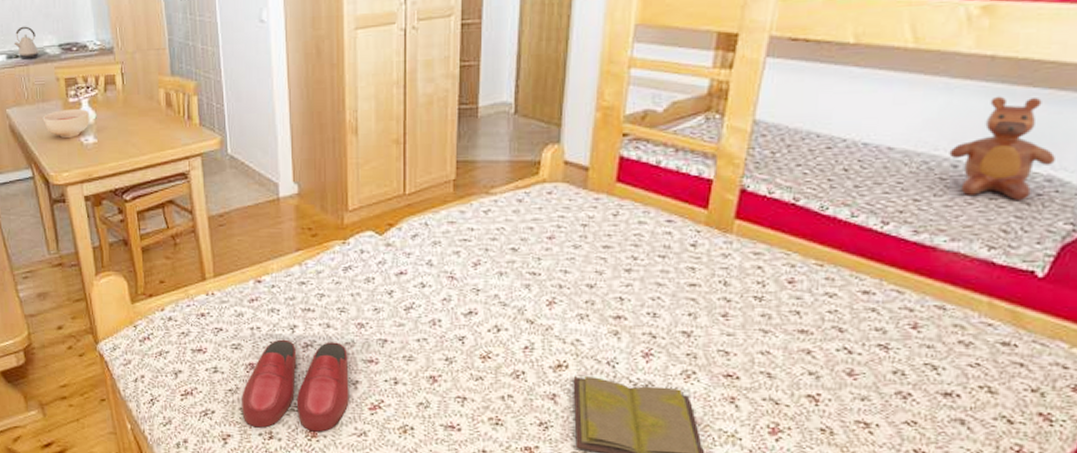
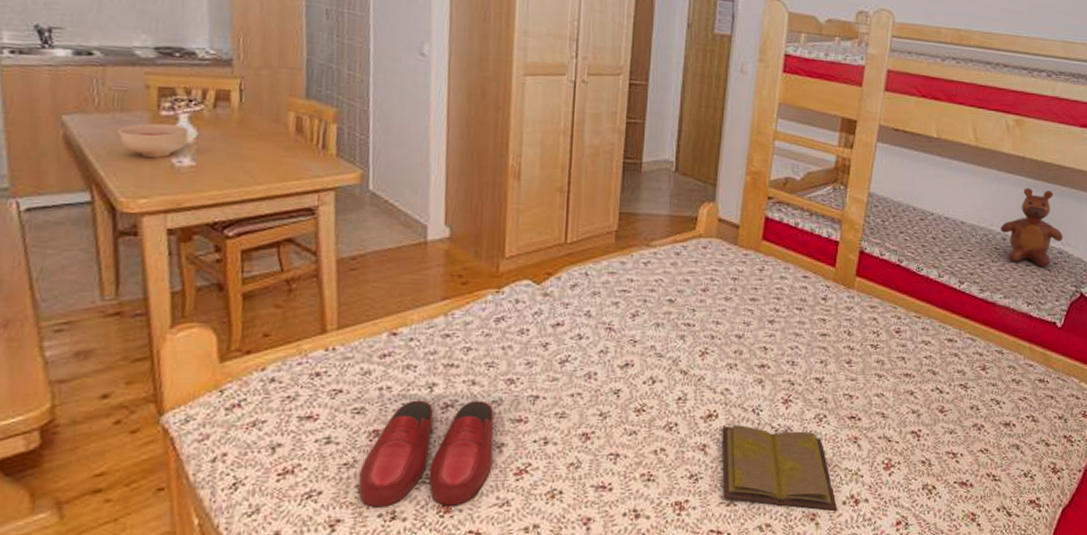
kettle: present [13,26,40,59] -> none [86,19,126,60]

